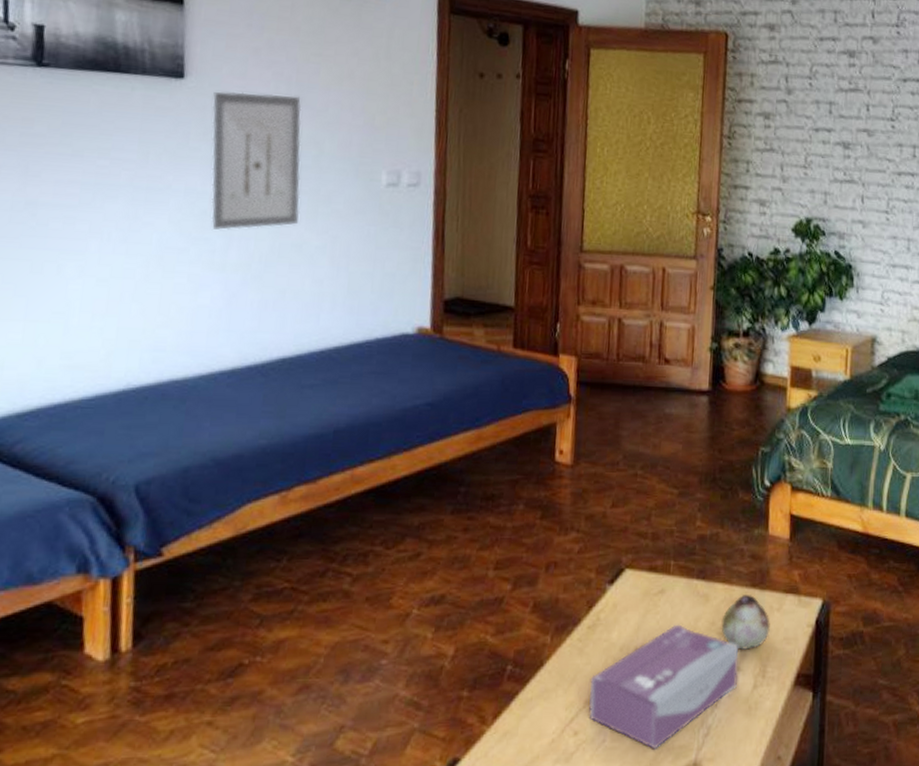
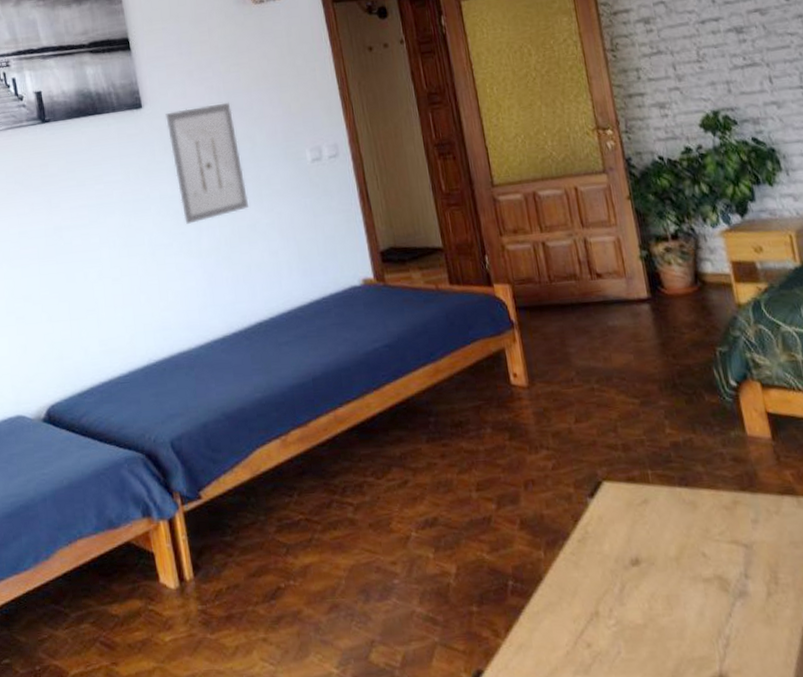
tissue box: present [588,624,739,749] -> none [591,533,749,661]
fruit: present [721,594,770,650] -> none [715,498,773,556]

